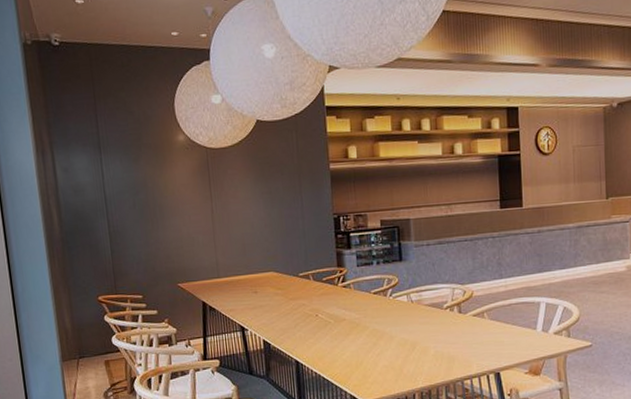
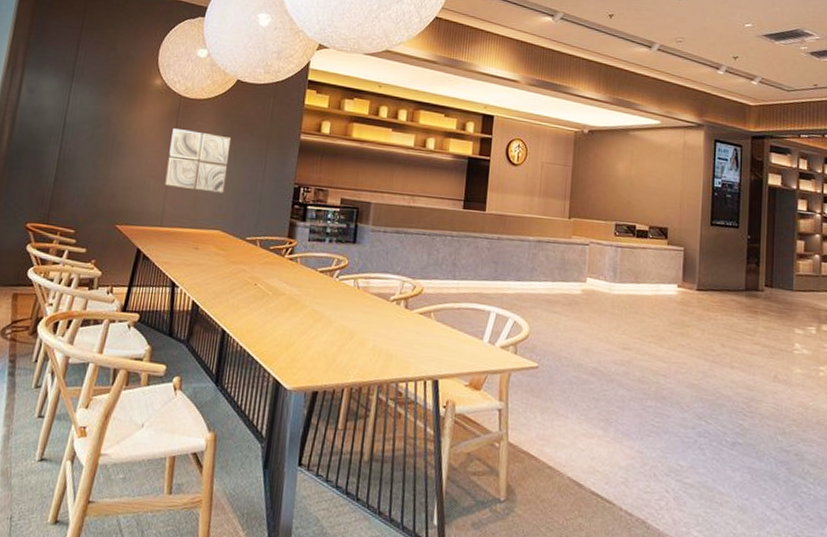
wall art: none [206,180,269,239] -> present [164,128,232,193]

